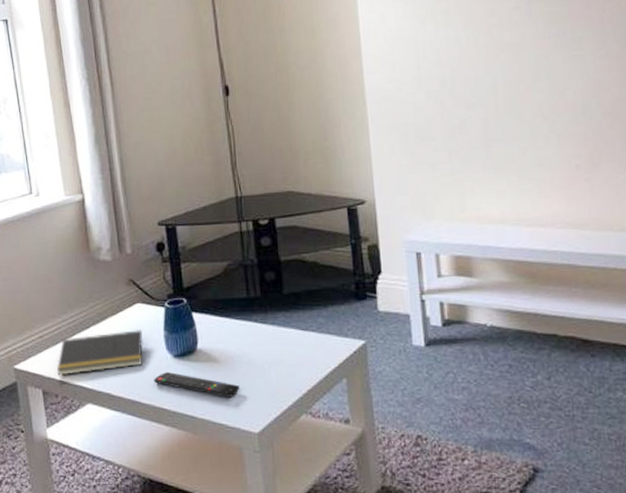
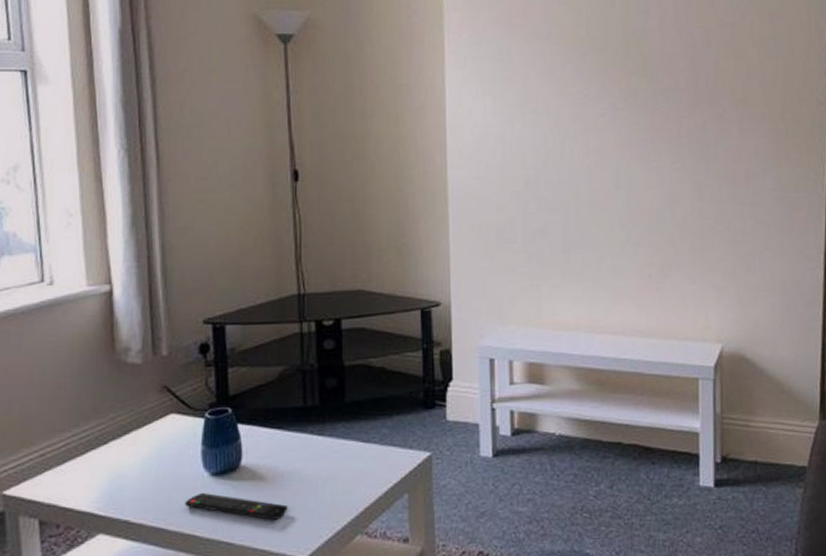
notepad: present [56,329,143,376] -> none [59,443,176,502]

